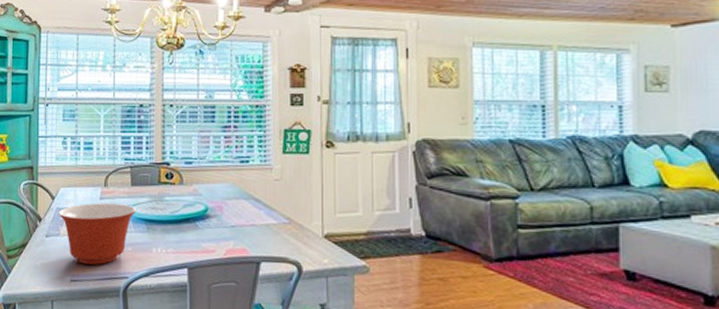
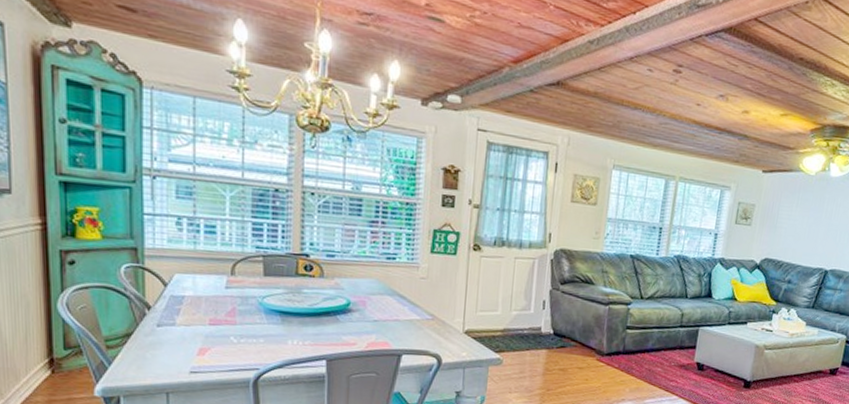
mixing bowl: present [58,203,137,265] -> none [172,292,270,356]

